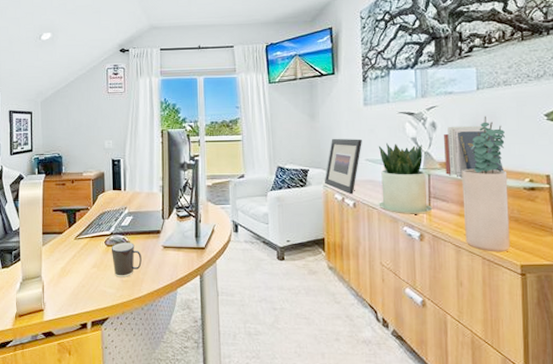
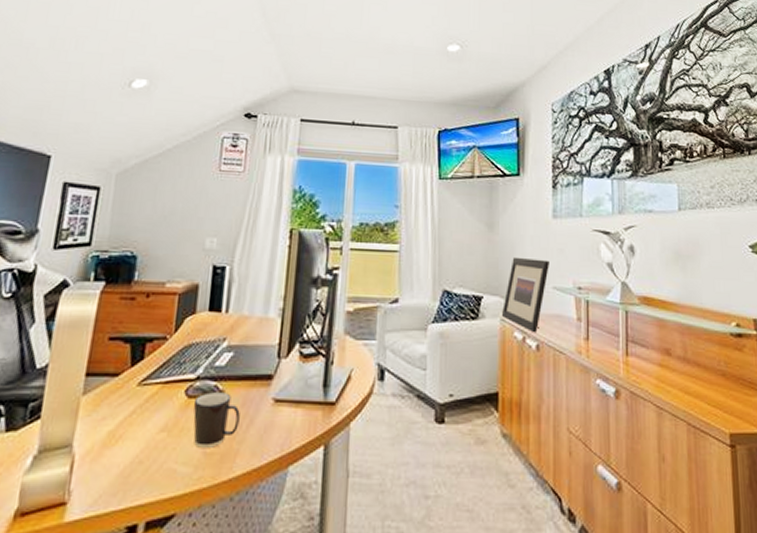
planter: present [377,143,433,214] -> none [566,267,631,363]
books: present [444,125,504,176] -> none [643,251,708,315]
vase: present [462,116,510,252] -> none [663,242,718,417]

